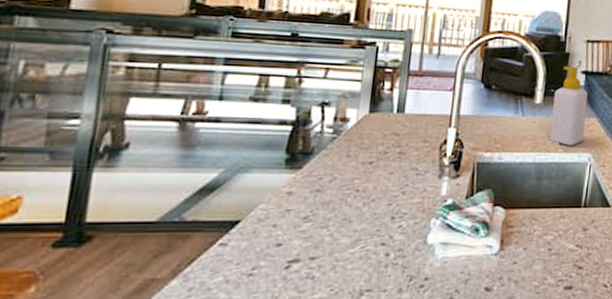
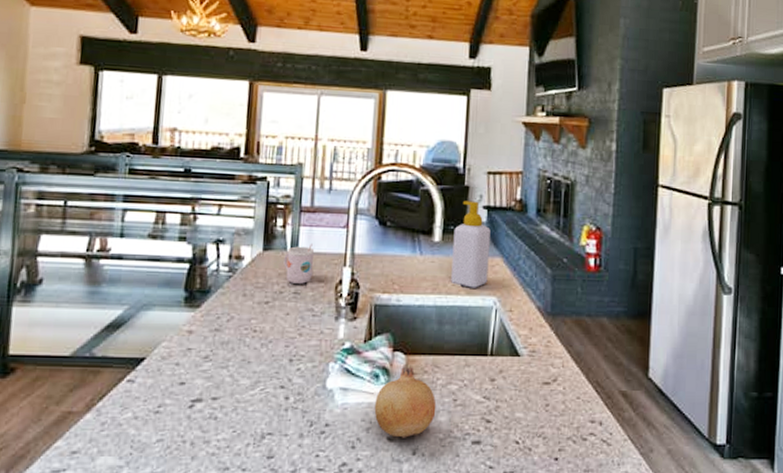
mug: none [389,106,420,144] -> present [283,244,314,284]
fruit: none [473,221,533,288] -> present [374,367,437,438]

